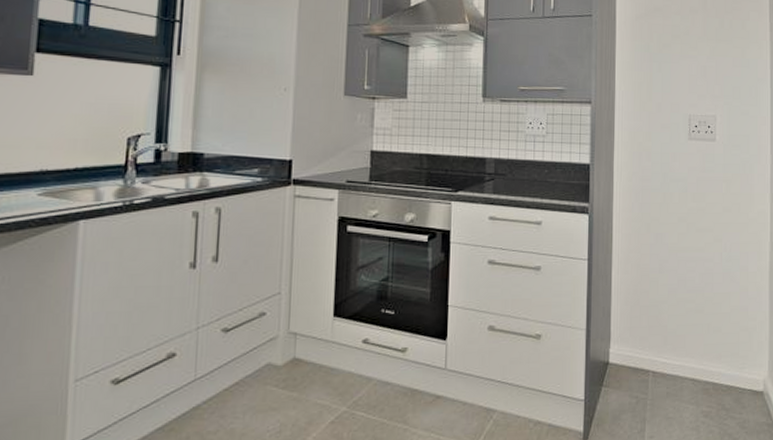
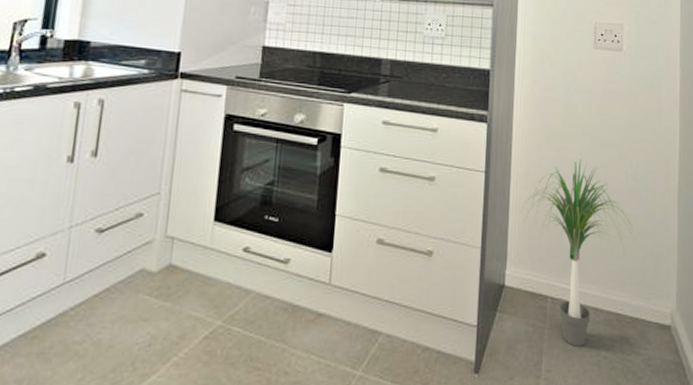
potted plant: none [622,239,727,414] -> present [520,154,633,347]

